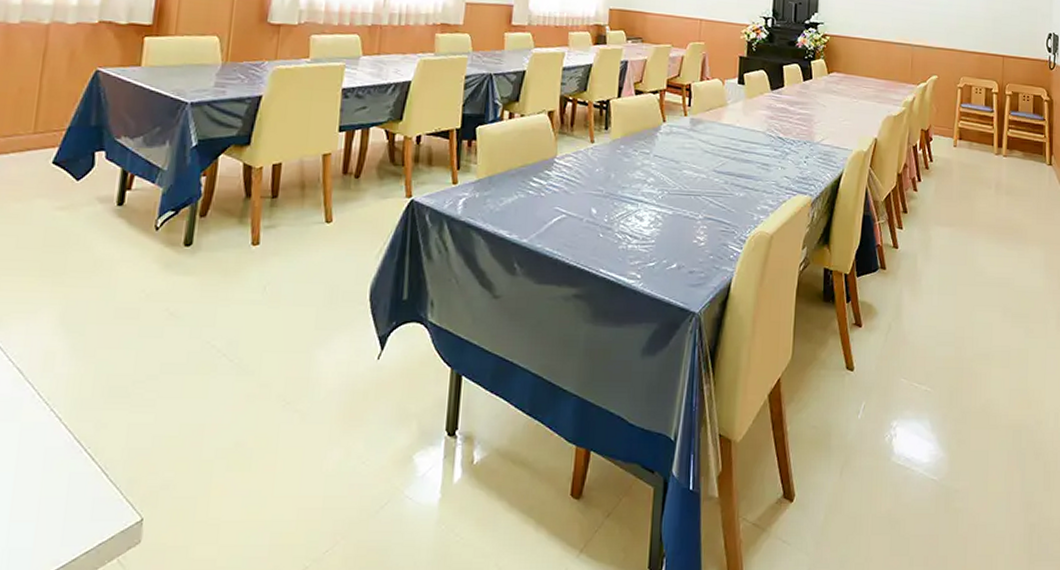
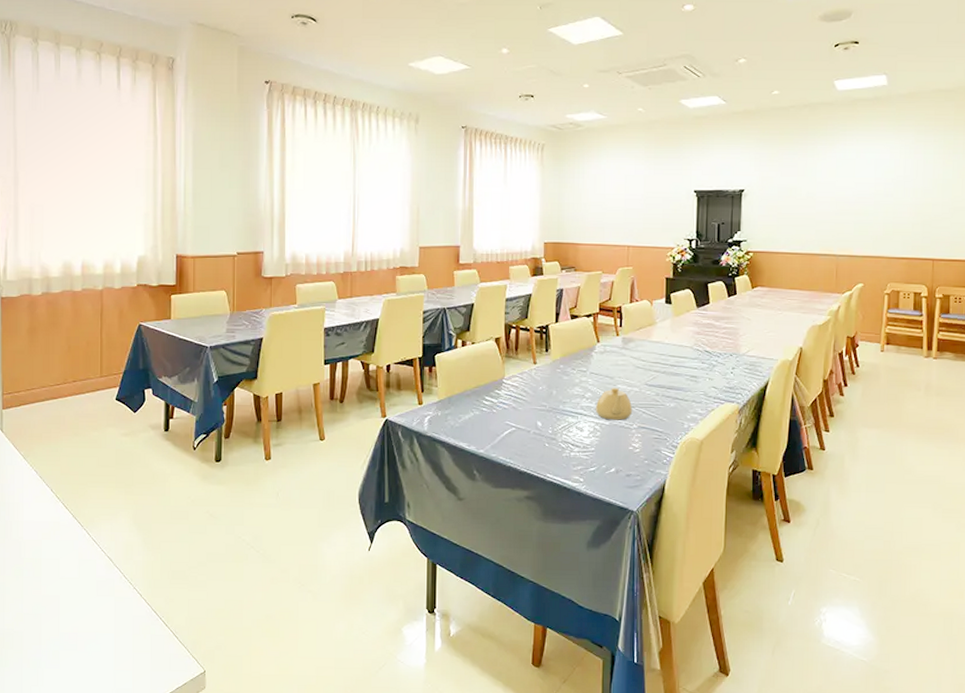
teapot: none [657,172,699,210] -> present [595,387,633,420]

